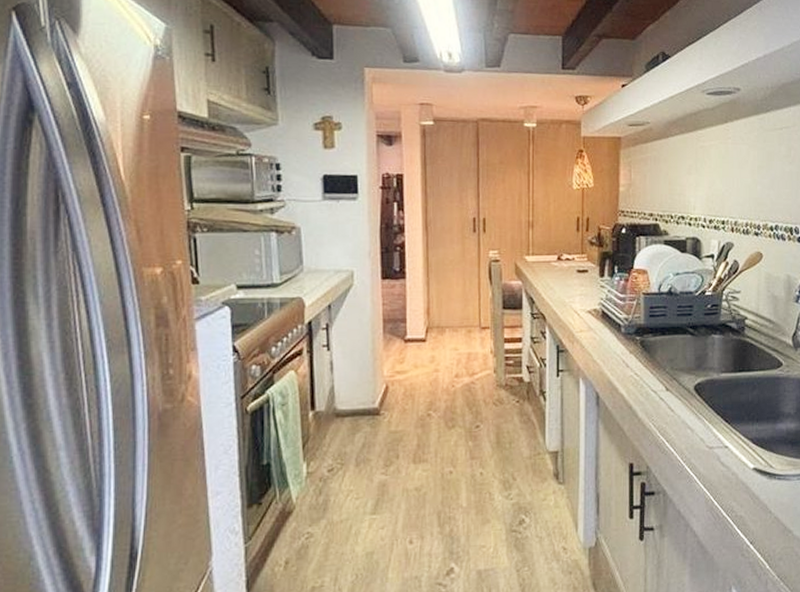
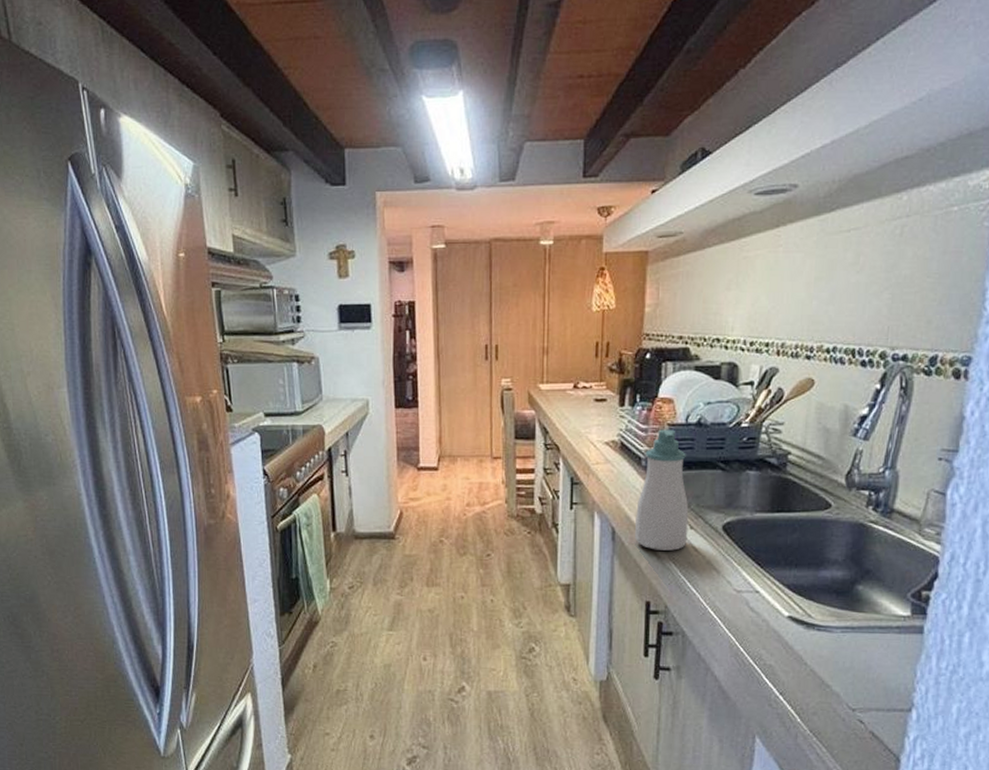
soap bottle: none [617,298,664,413] -> present [635,429,689,551]

